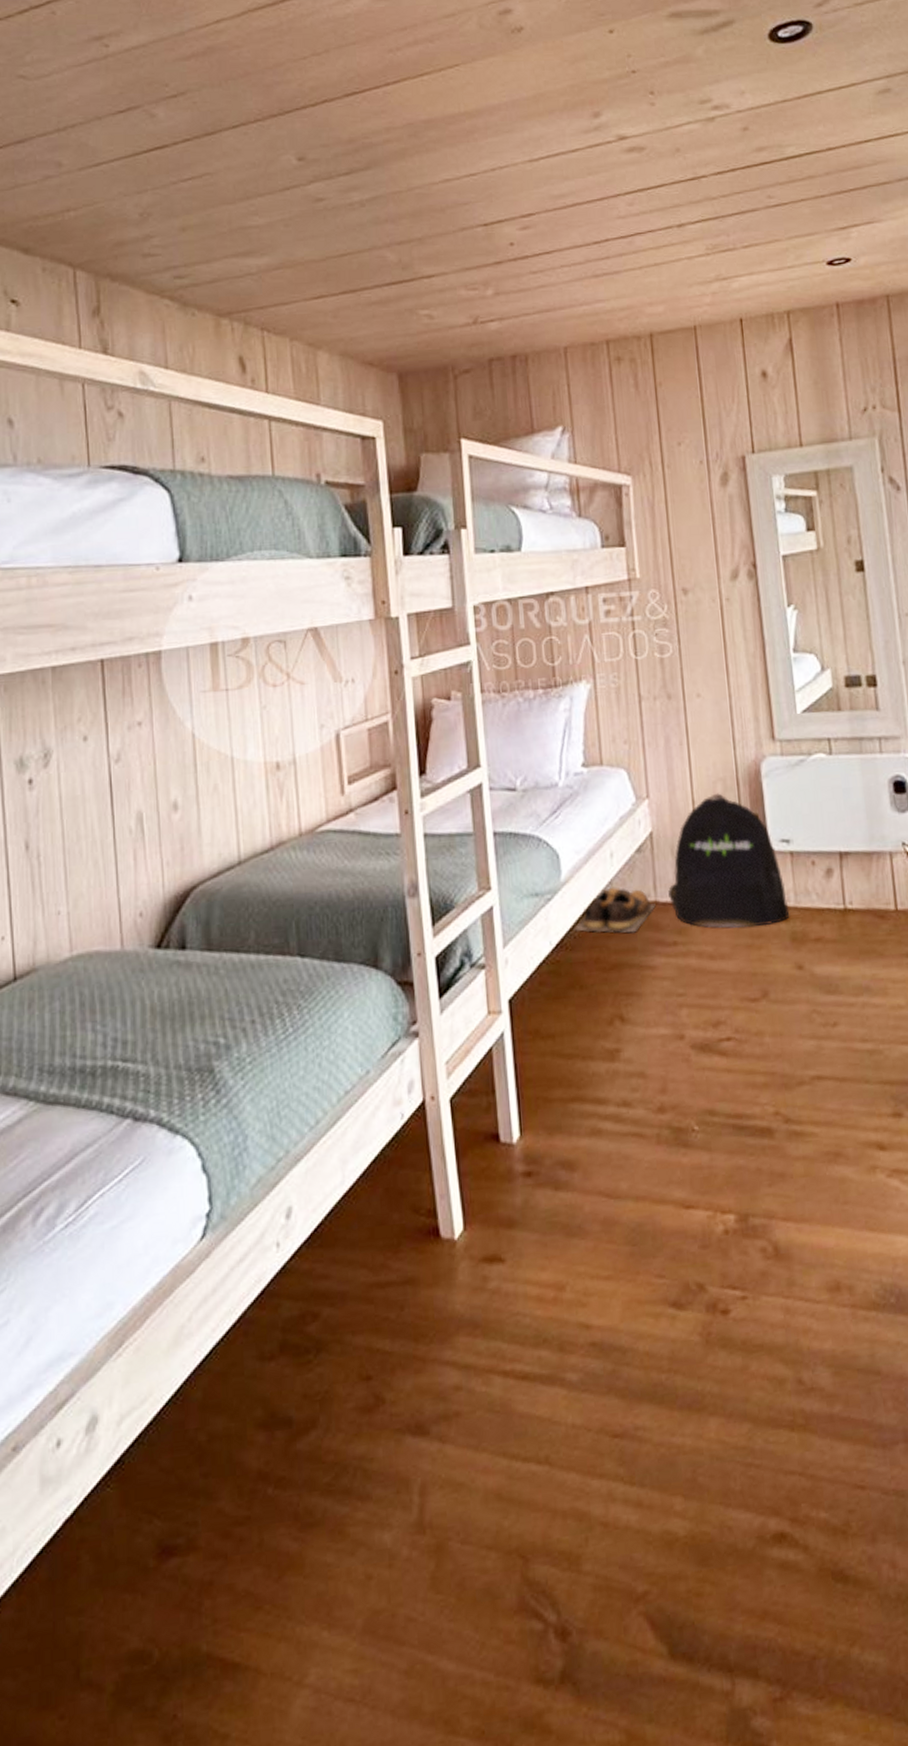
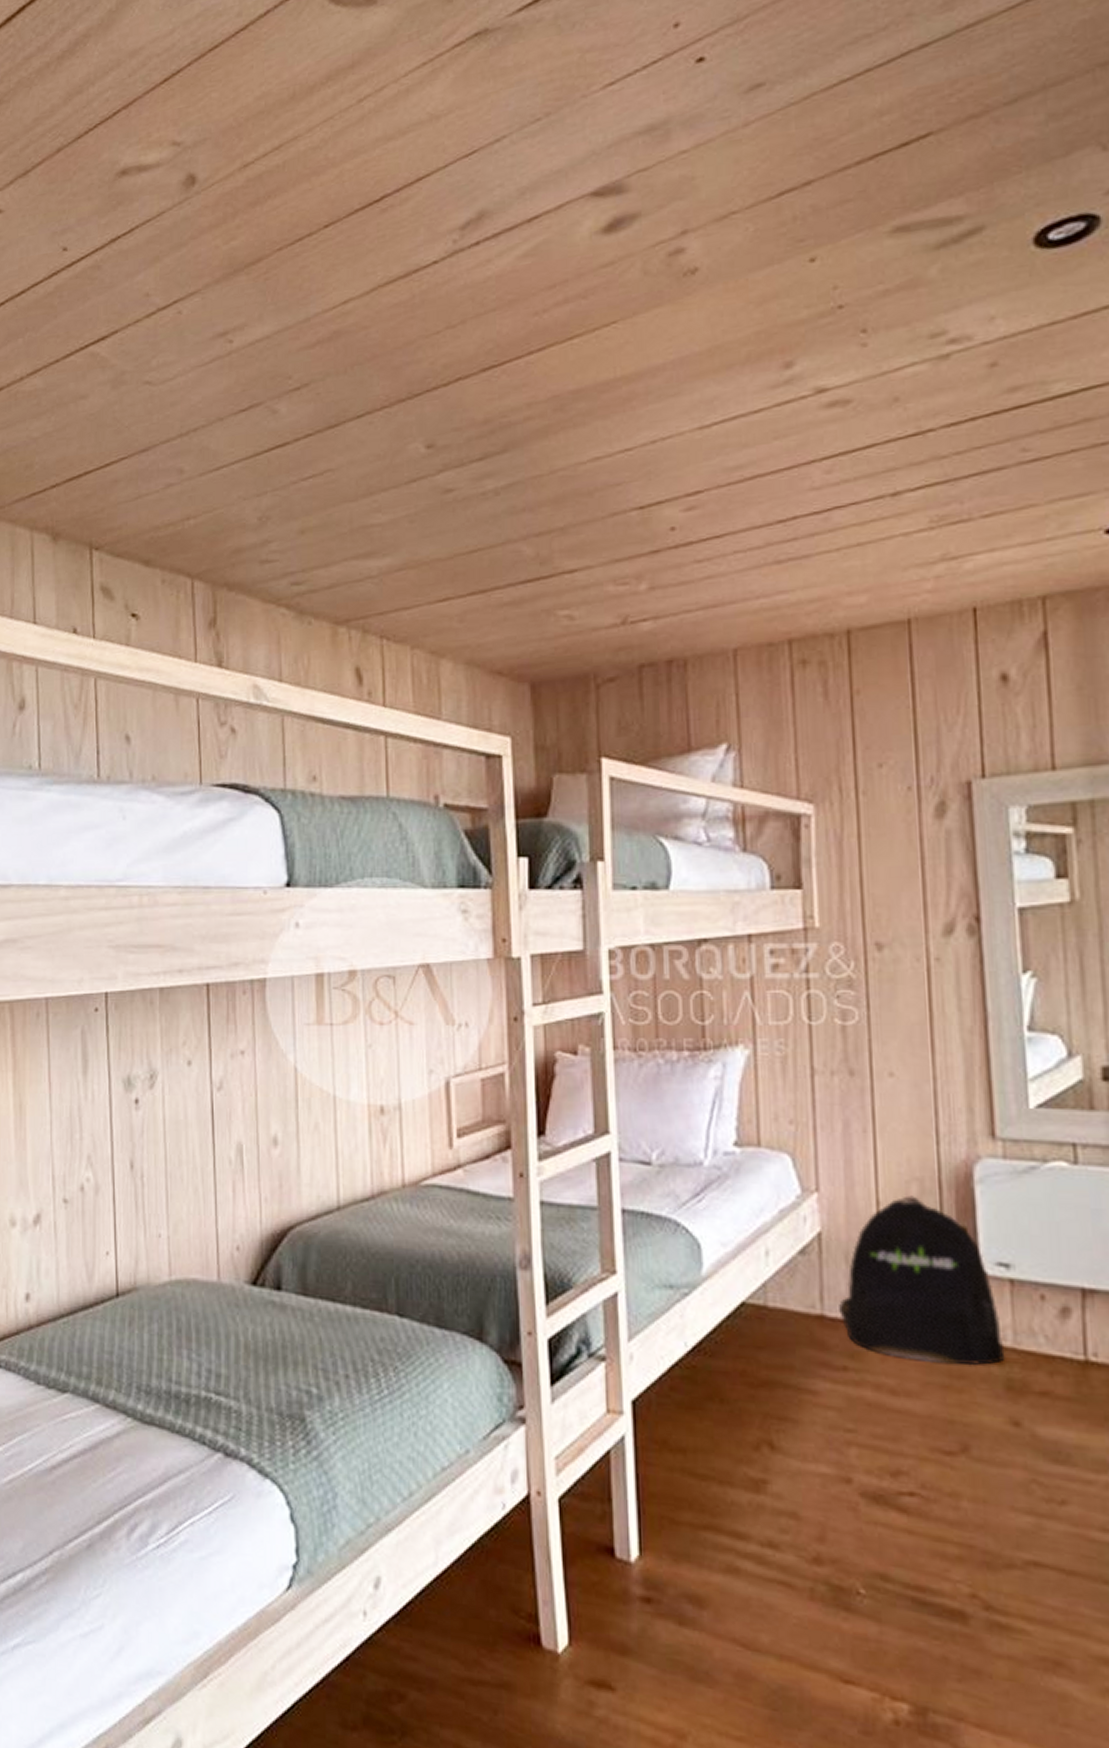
shoes: present [574,887,656,933] -> none [715,1290,821,1348]

